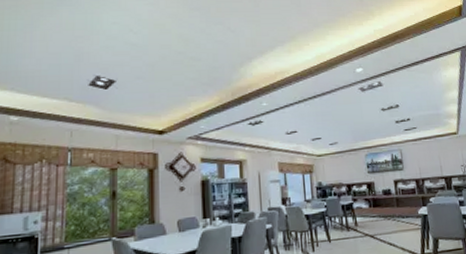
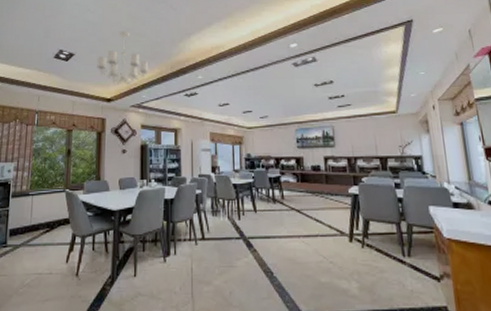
chandelier: none [144,54,206,116] -> present [97,31,148,86]

